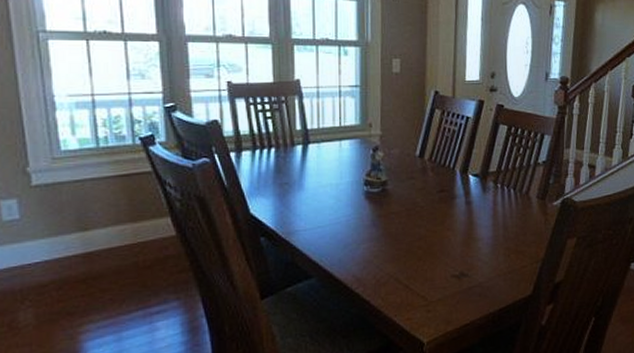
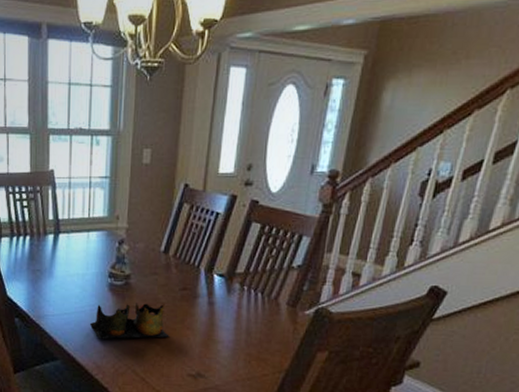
decorative bowl: none [346,208,431,250] -> present [89,302,169,339]

